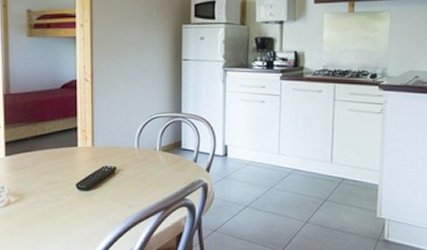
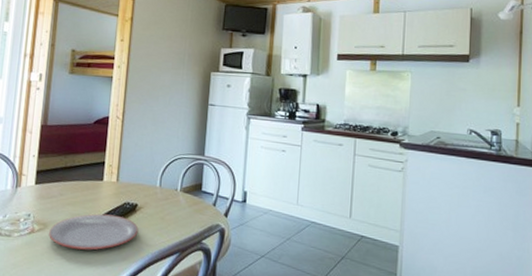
plate: none [27,180,120,216] -> present [49,213,139,251]

